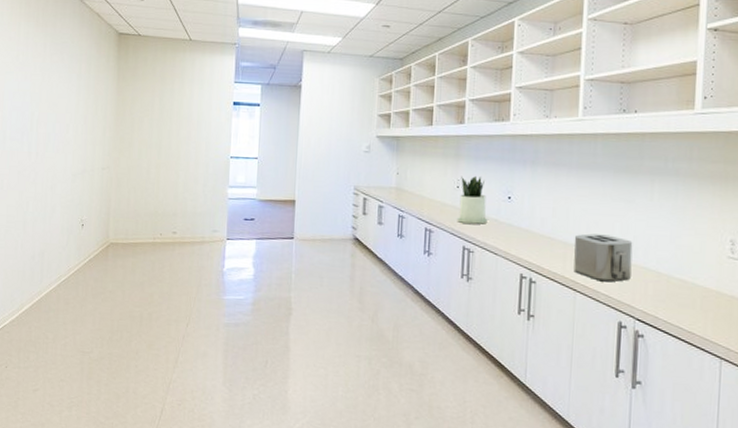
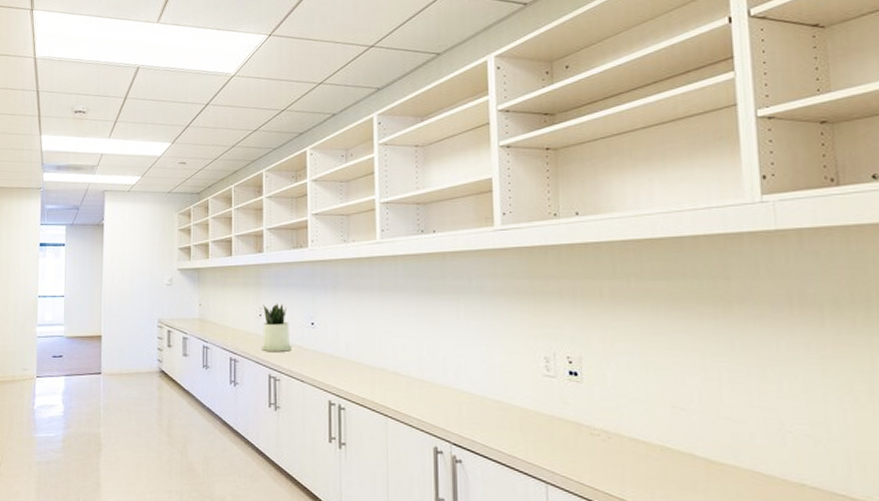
toaster: present [573,233,633,282] -> none [381,356,443,406]

